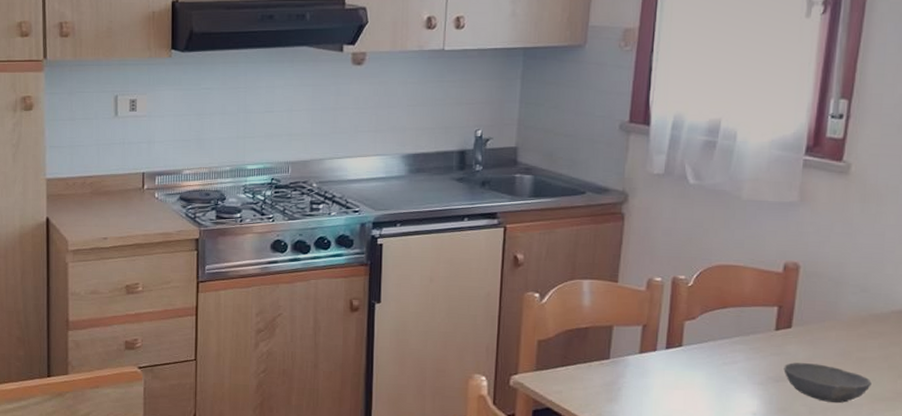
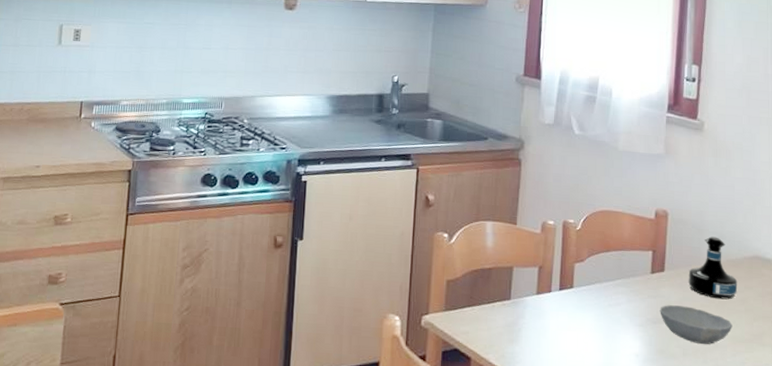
tequila bottle: none [820,290,881,357] -> present [688,236,738,300]

